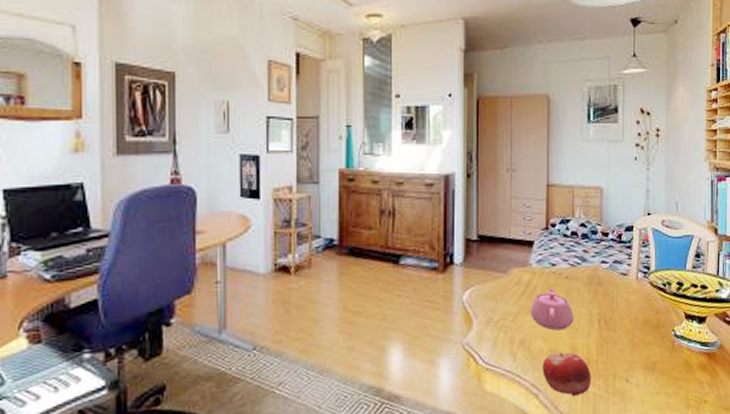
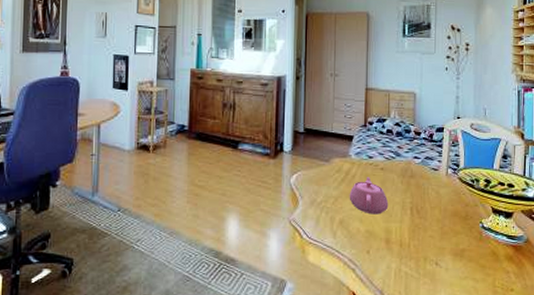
fruit: present [542,352,592,397] -> none [359,234,404,274]

